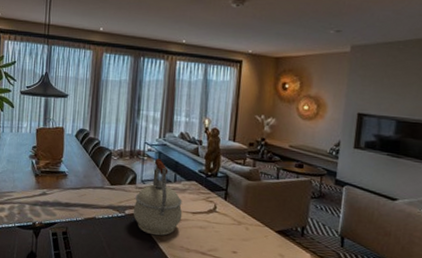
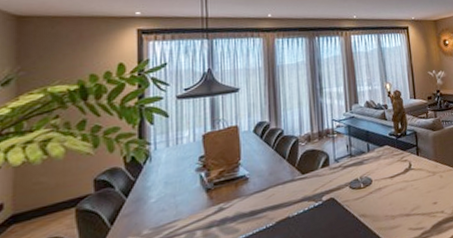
kettle: present [133,158,183,236] -> none [330,132,382,215]

